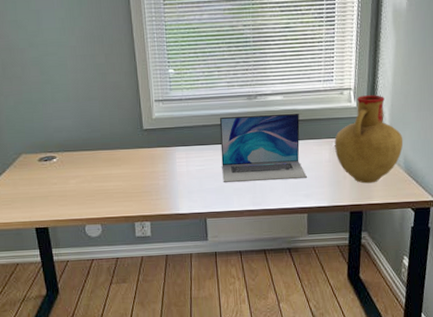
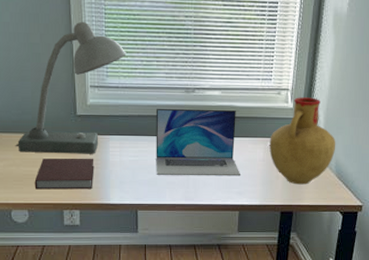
desk lamp: none [86,39,188,169] -> present [15,21,127,154]
notebook: none [105,170,163,204] -> present [34,157,95,190]

